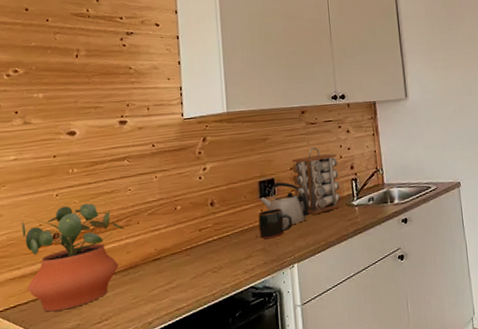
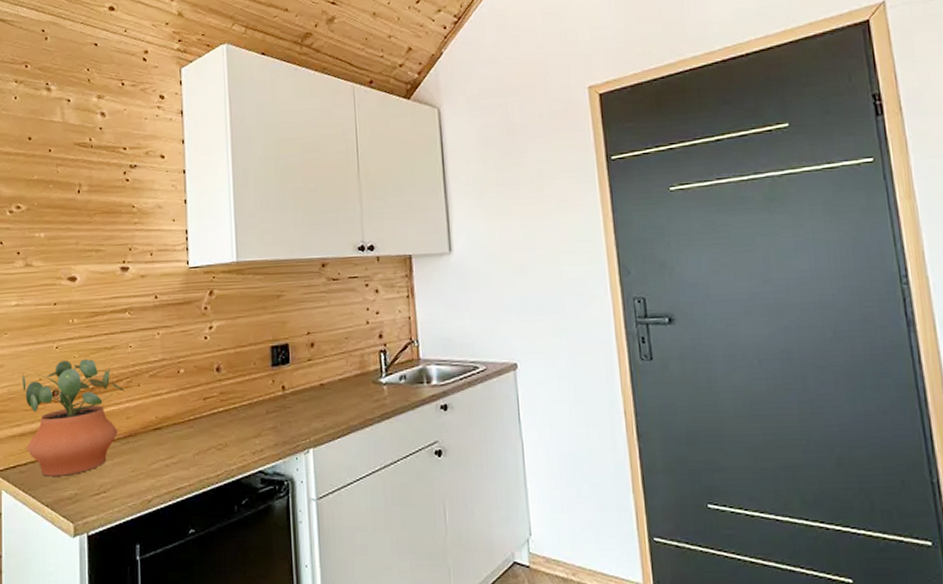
mug: present [258,208,293,239] -> none [269,381,309,416]
kettle: present [259,182,310,227] -> none [271,349,329,404]
spice rack: present [292,147,342,215] -> none [309,308,367,391]

